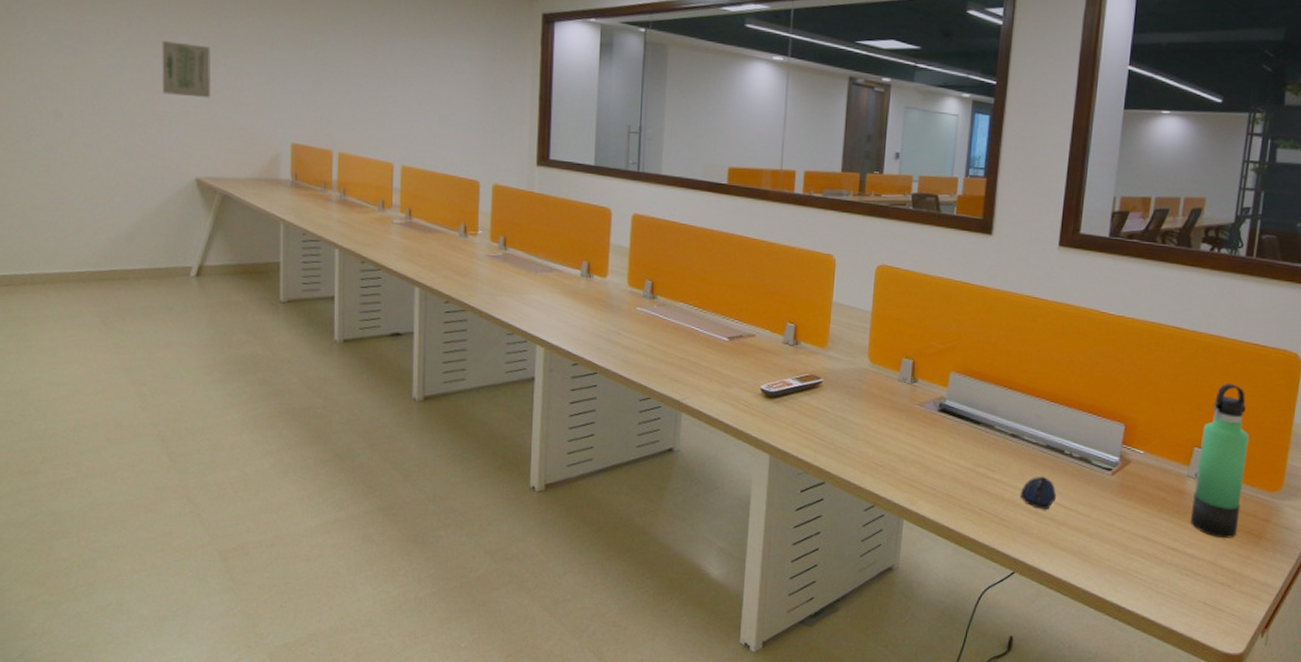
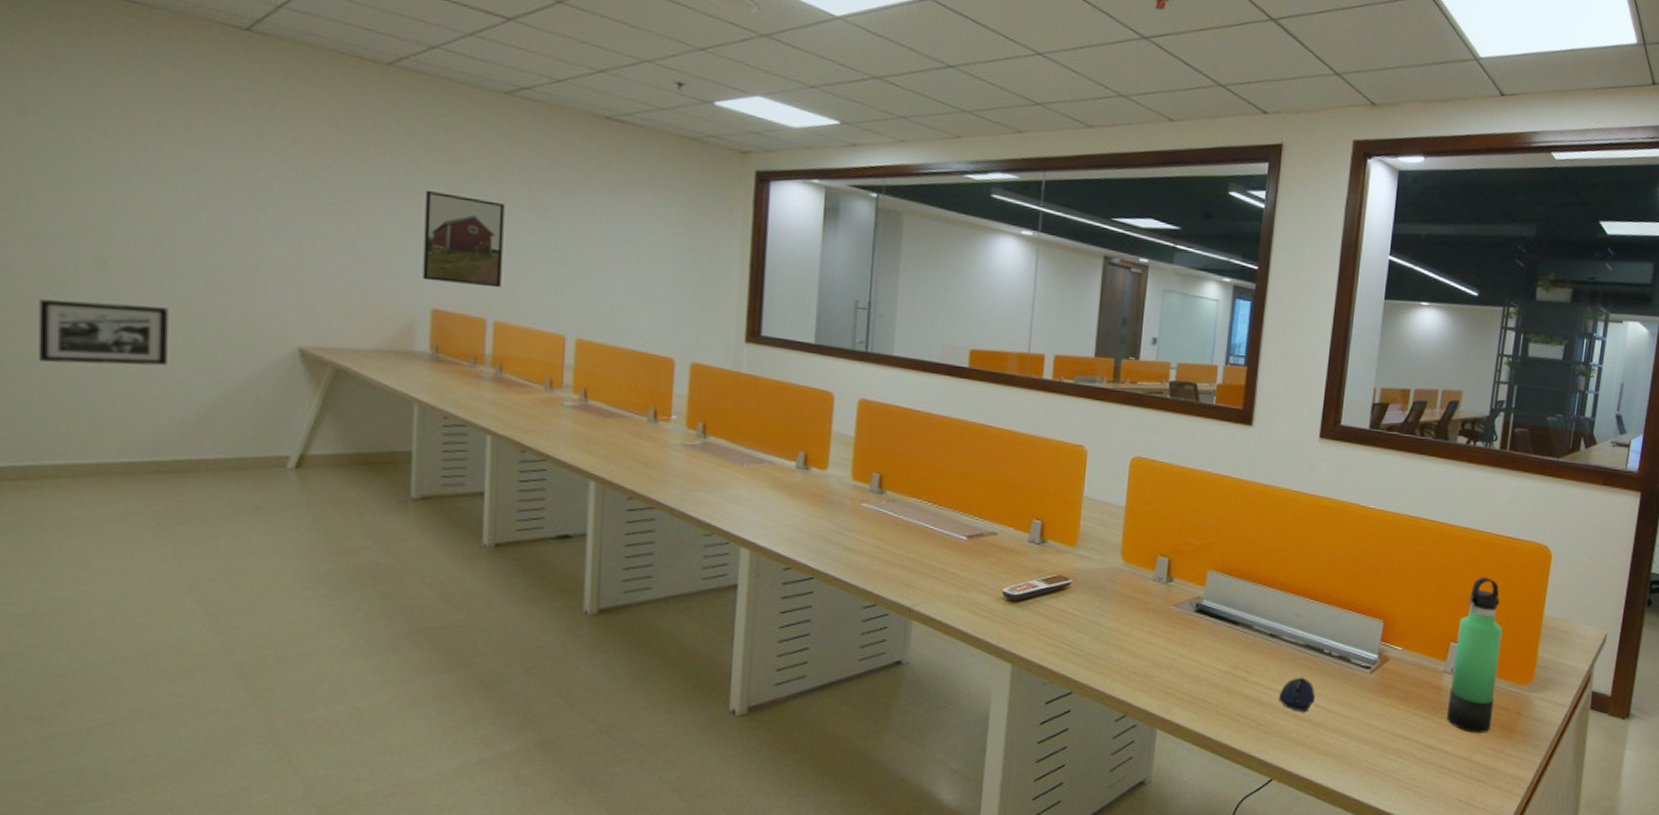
picture frame: none [17,143,104,195] -> present [38,299,168,366]
wall art: present [162,41,210,98] -> none [254,179,324,251]
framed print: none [284,43,344,124] -> present [422,190,505,288]

